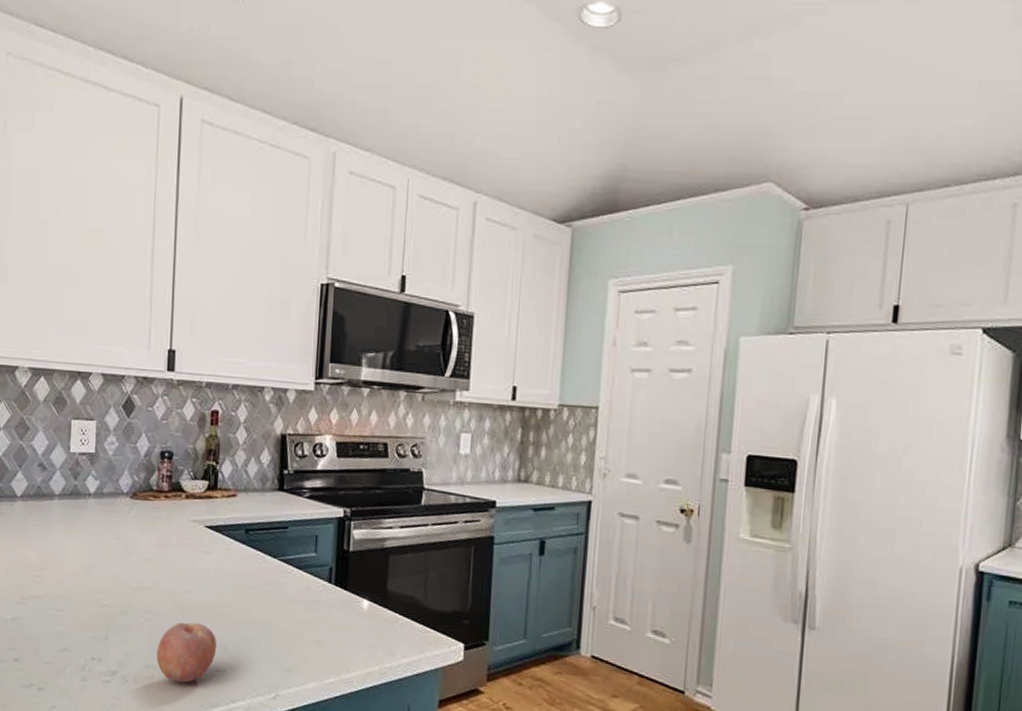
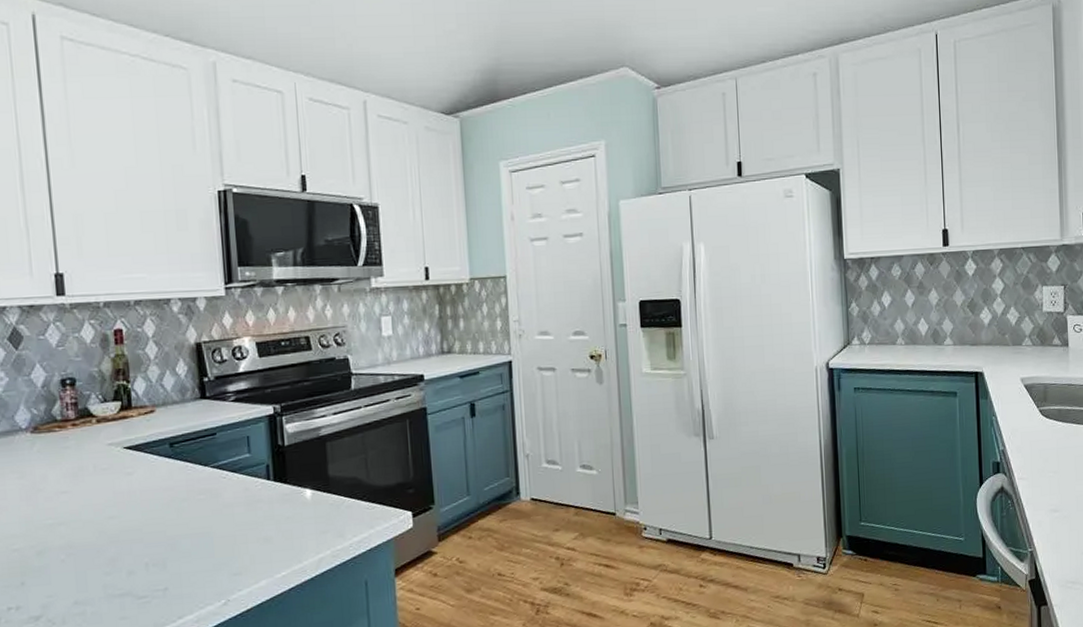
fruit: present [156,622,217,683] -> none [85,547,155,612]

